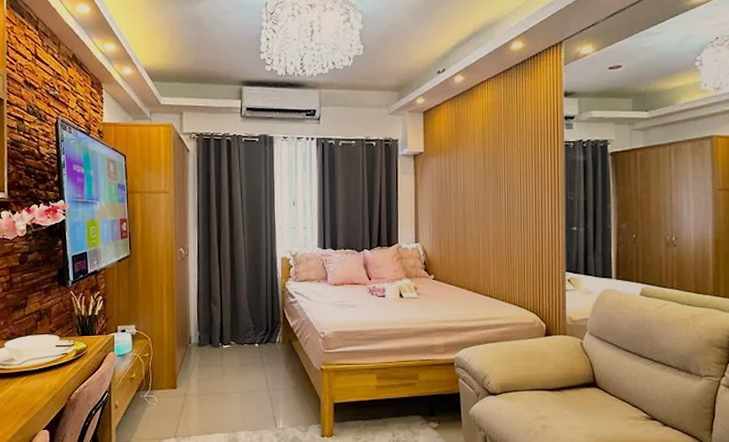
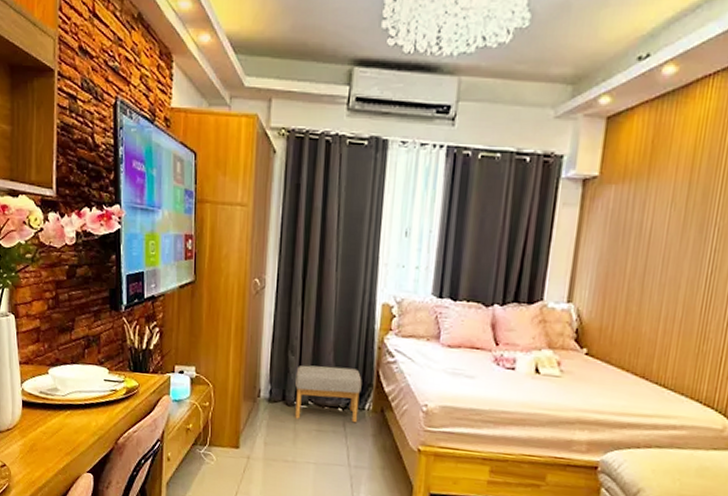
footstool: none [219,311,272,357] -> present [295,365,362,423]

